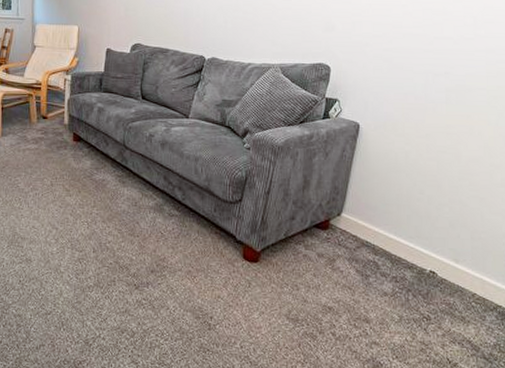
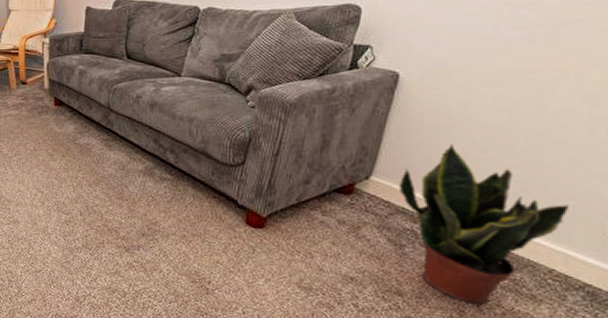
potted plant: none [362,185,482,327] -> present [398,143,568,304]

